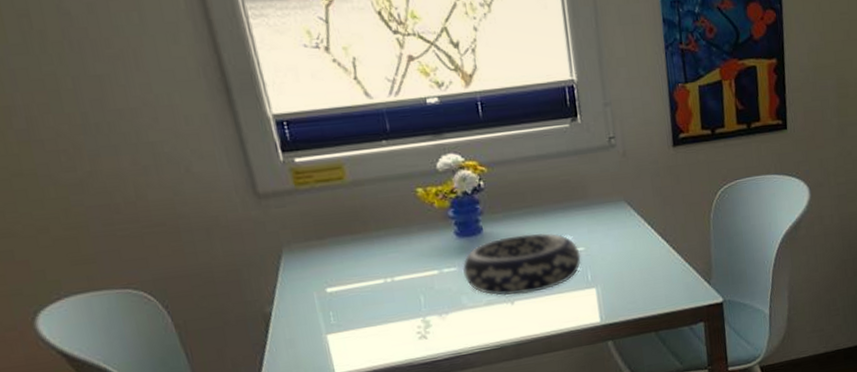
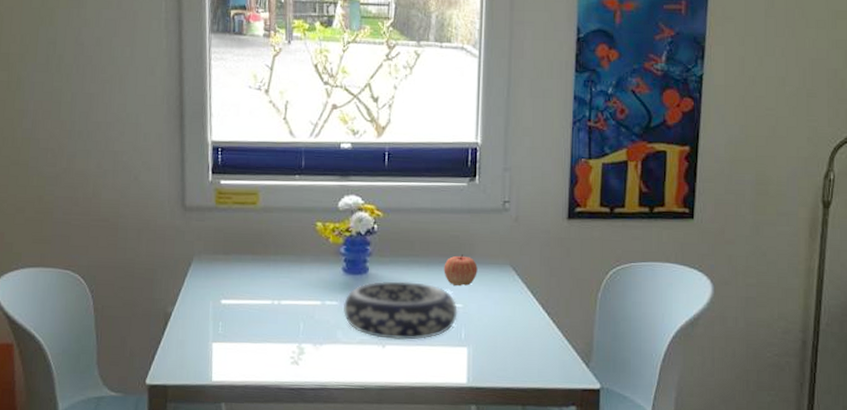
apple: none [559,197,594,230] -> present [444,254,478,286]

